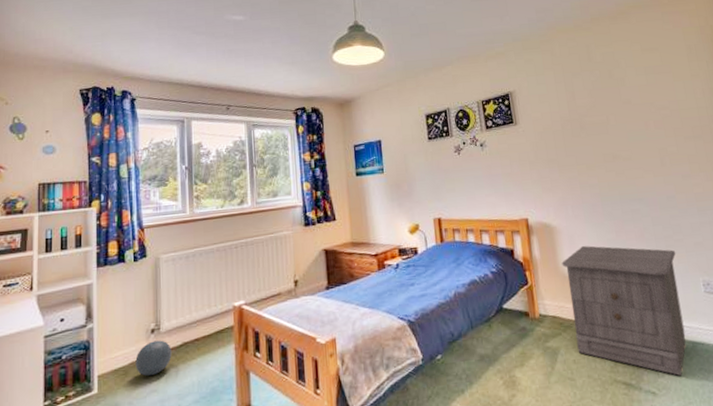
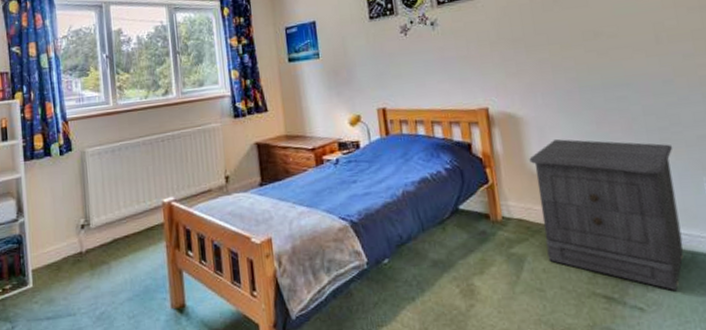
ball: present [135,340,172,377] -> none [67,236,103,273]

